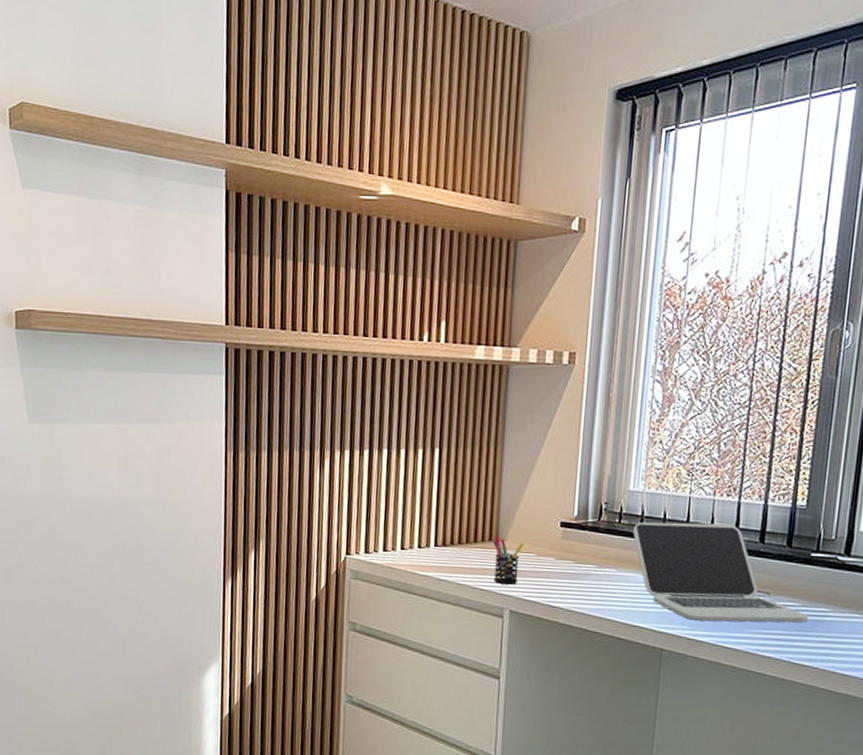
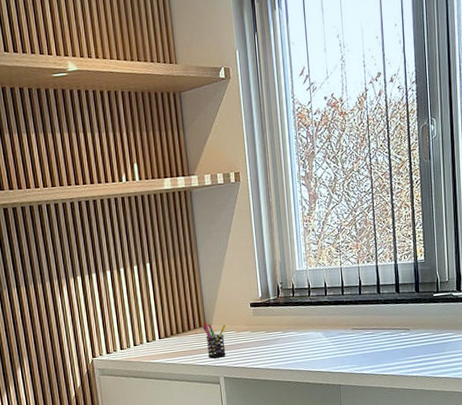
laptop: present [633,522,808,623] -> none [304,282,439,360]

